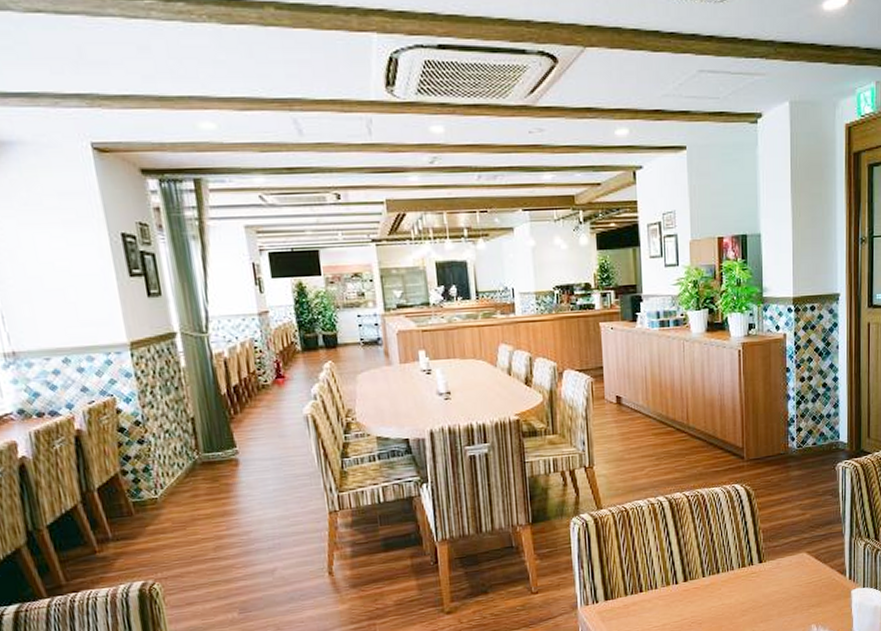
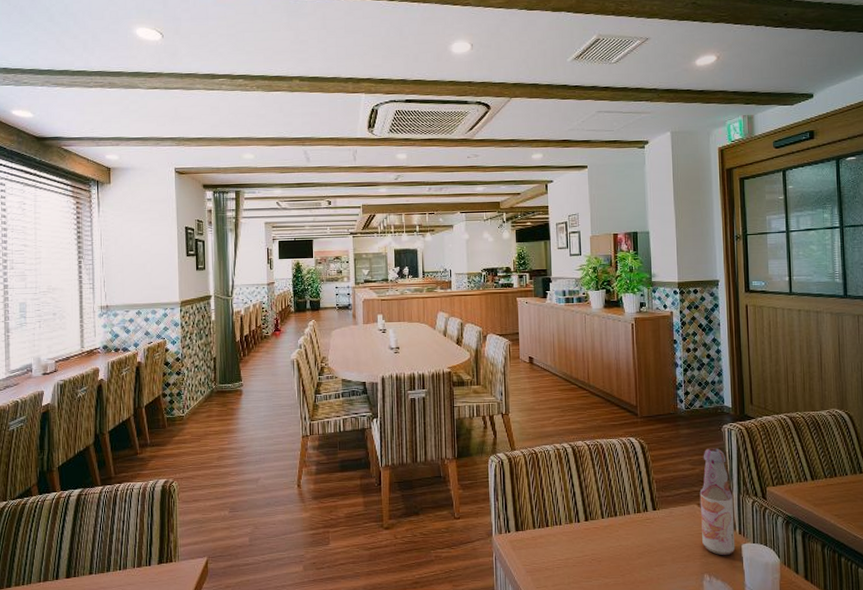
bottle: none [809,488,845,604] -> present [699,447,736,556]

